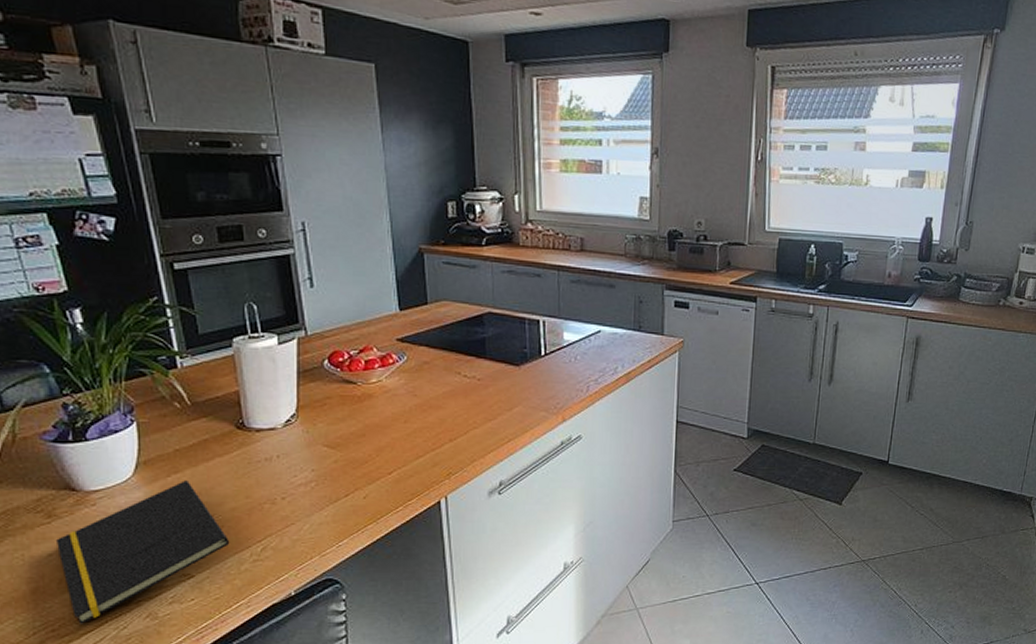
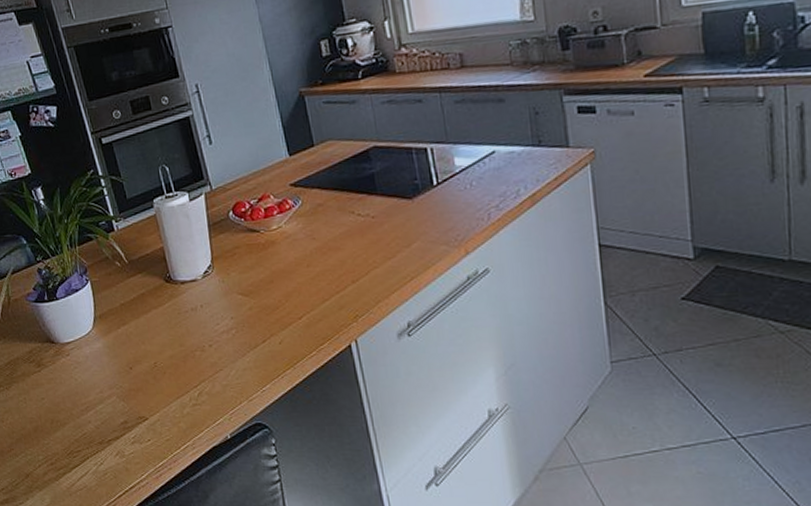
notepad: present [56,480,230,626] -> none [46,331,173,461]

